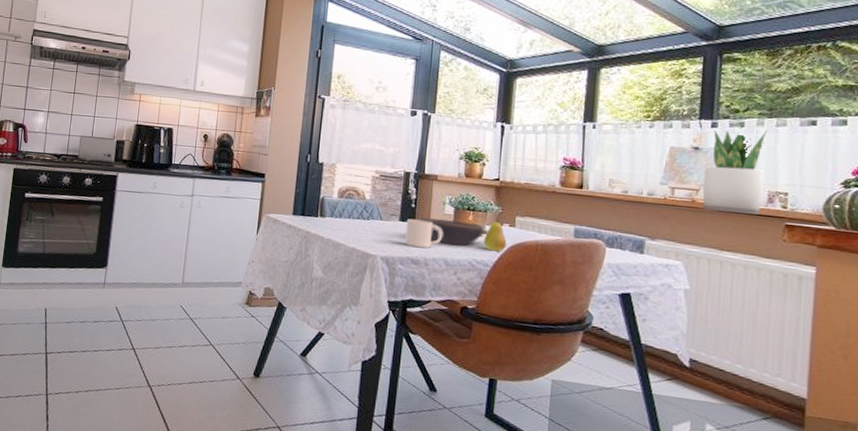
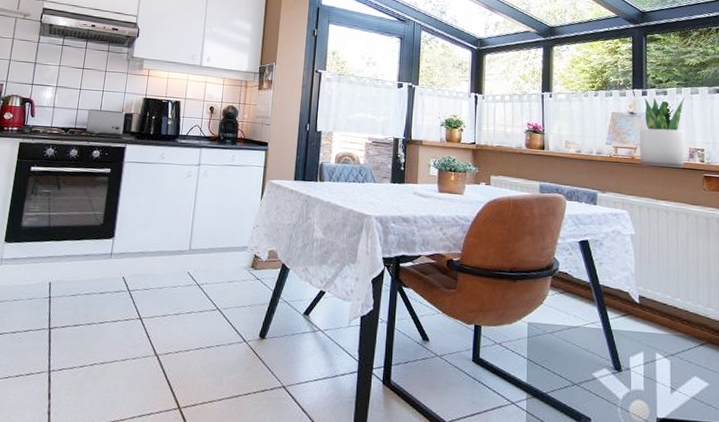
mug: present [404,218,444,249] -> none [396,180,430,207]
bowl: present [421,217,489,247] -> none [409,179,468,204]
fruit: present [483,218,507,252] -> none [464,177,484,208]

